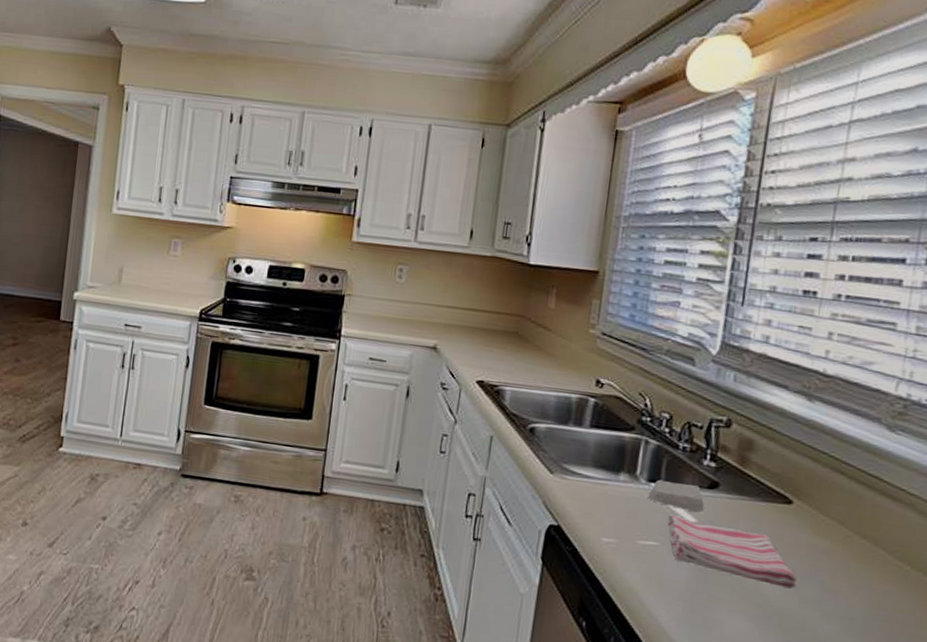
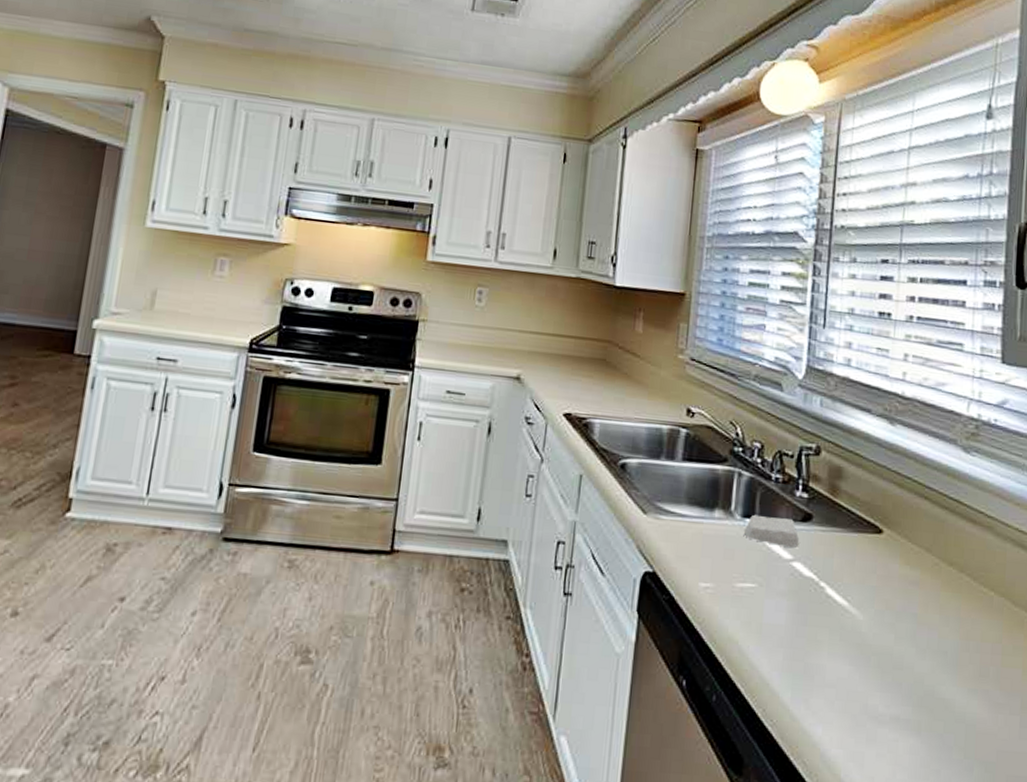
dish towel: present [667,514,797,589] -> none [764,552,892,625]

